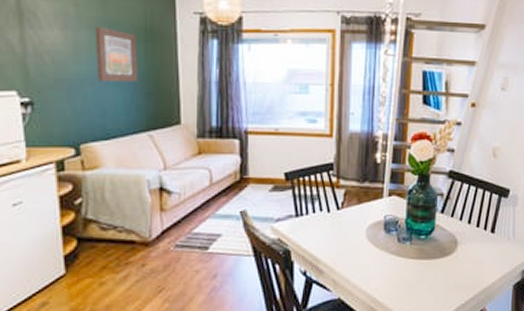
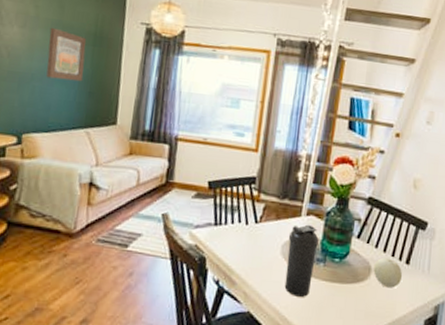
water bottle: none [372,205,403,278] -> present [284,224,319,297]
fruit: none [460,229,489,258] -> present [373,257,403,288]

